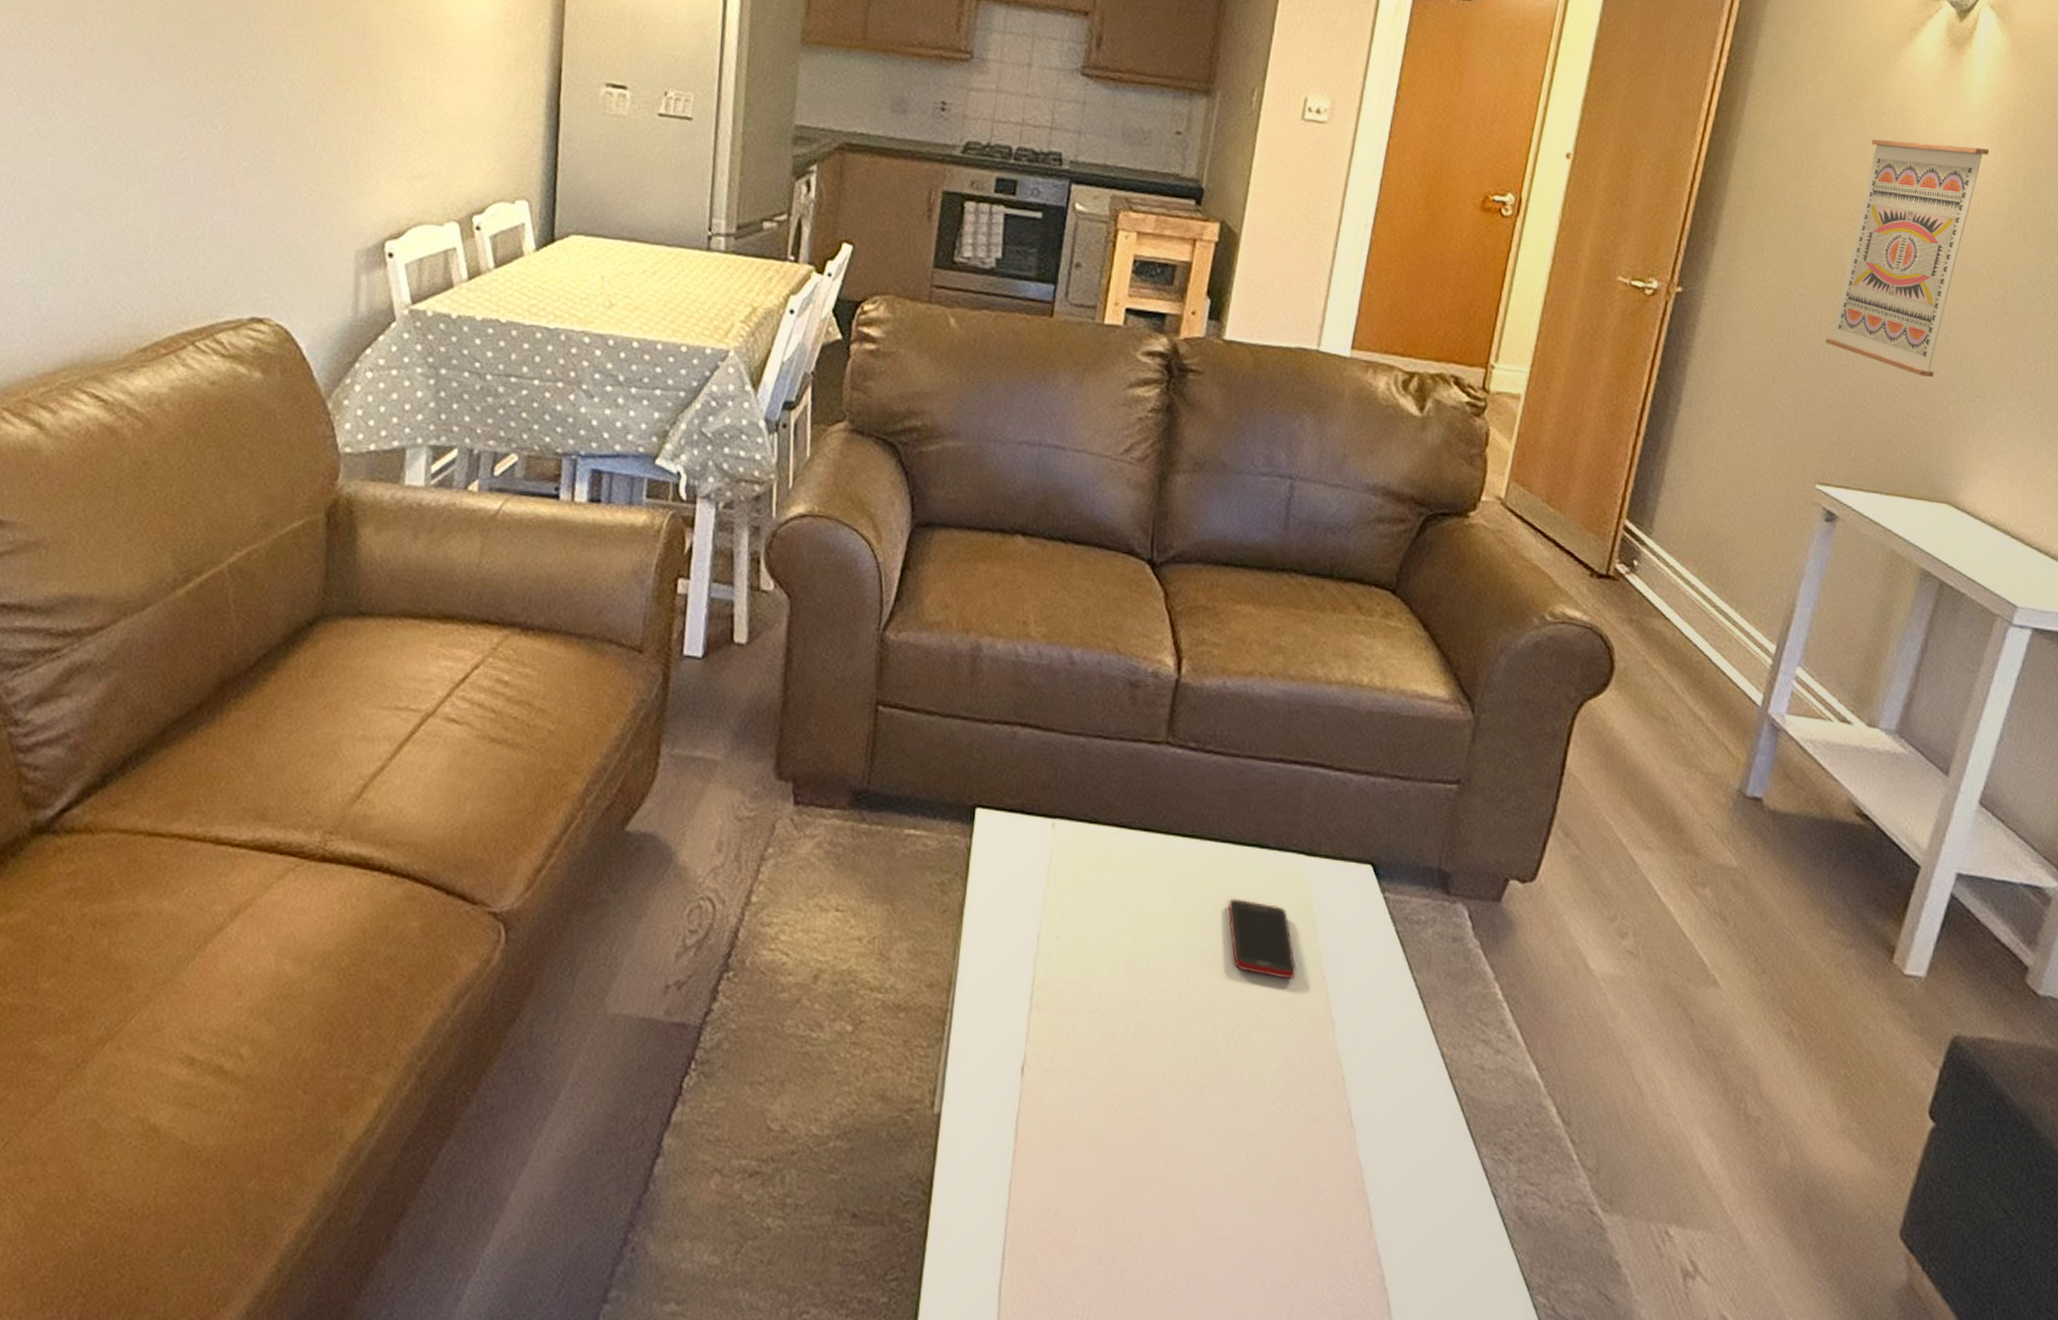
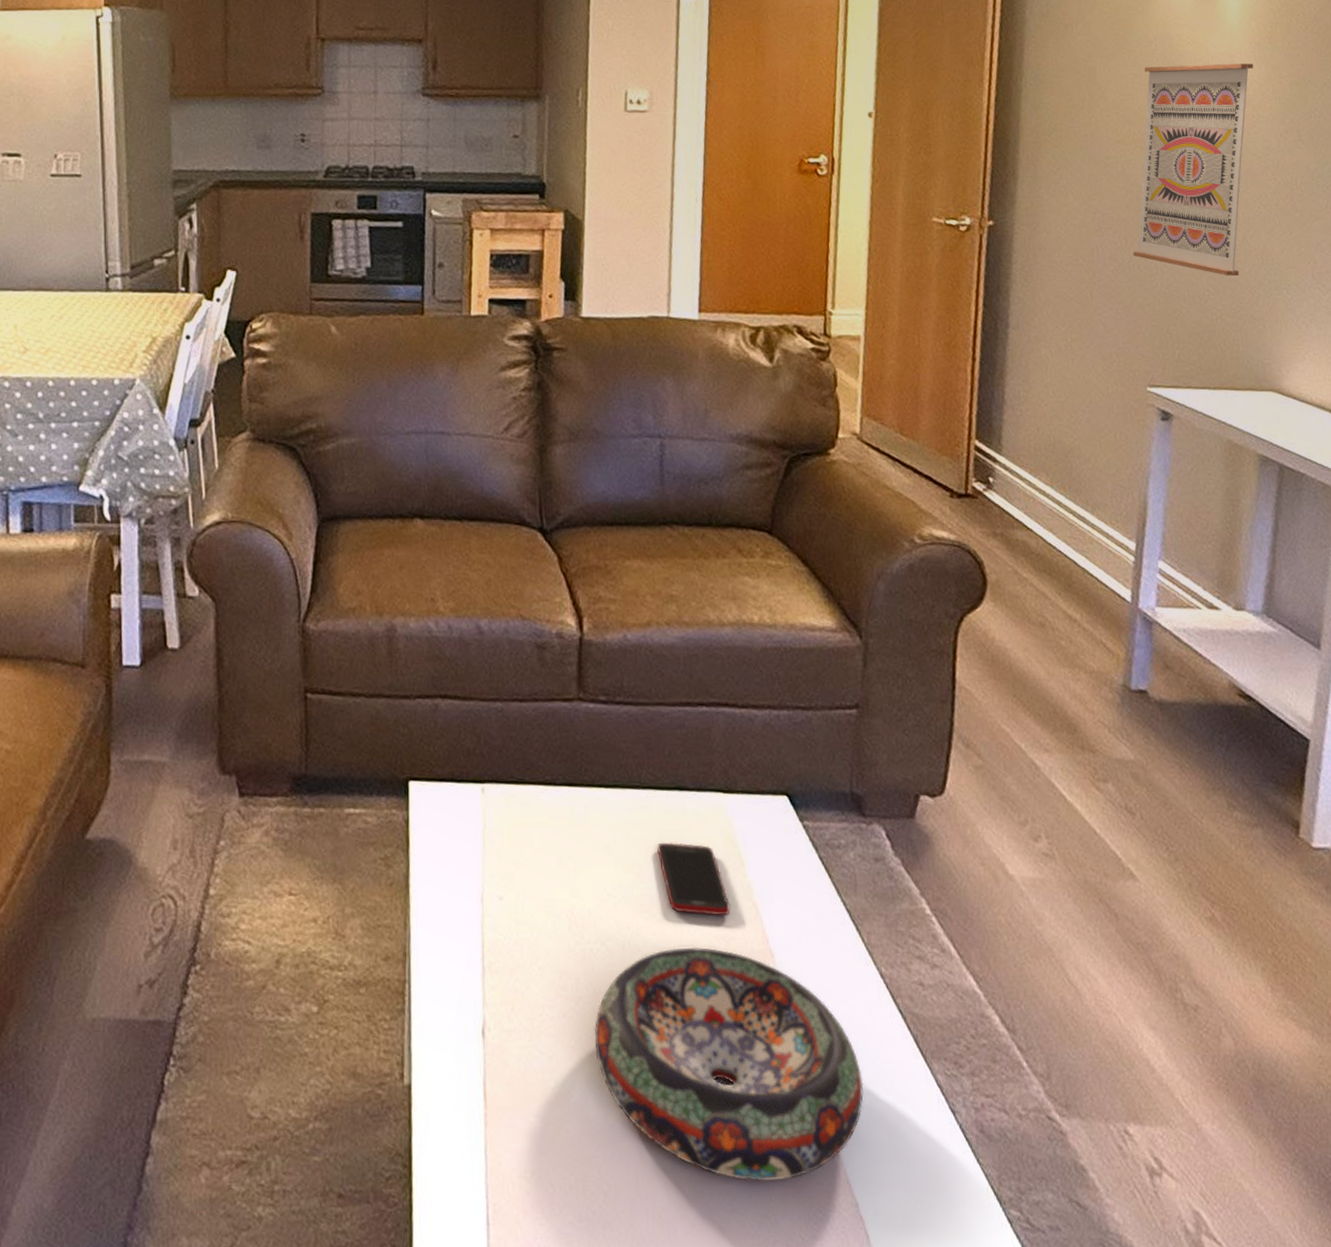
decorative bowl: none [1136,1006,1408,1245] -> present [594,947,864,1182]

